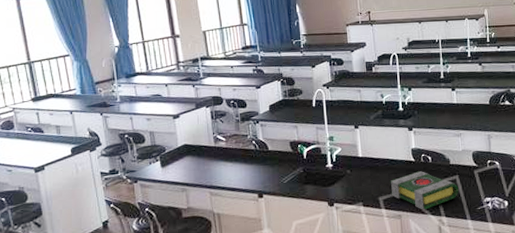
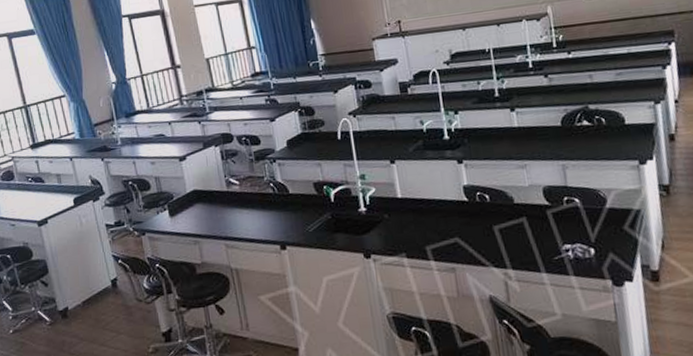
book: present [390,171,459,210] -> none [438,213,528,262]

